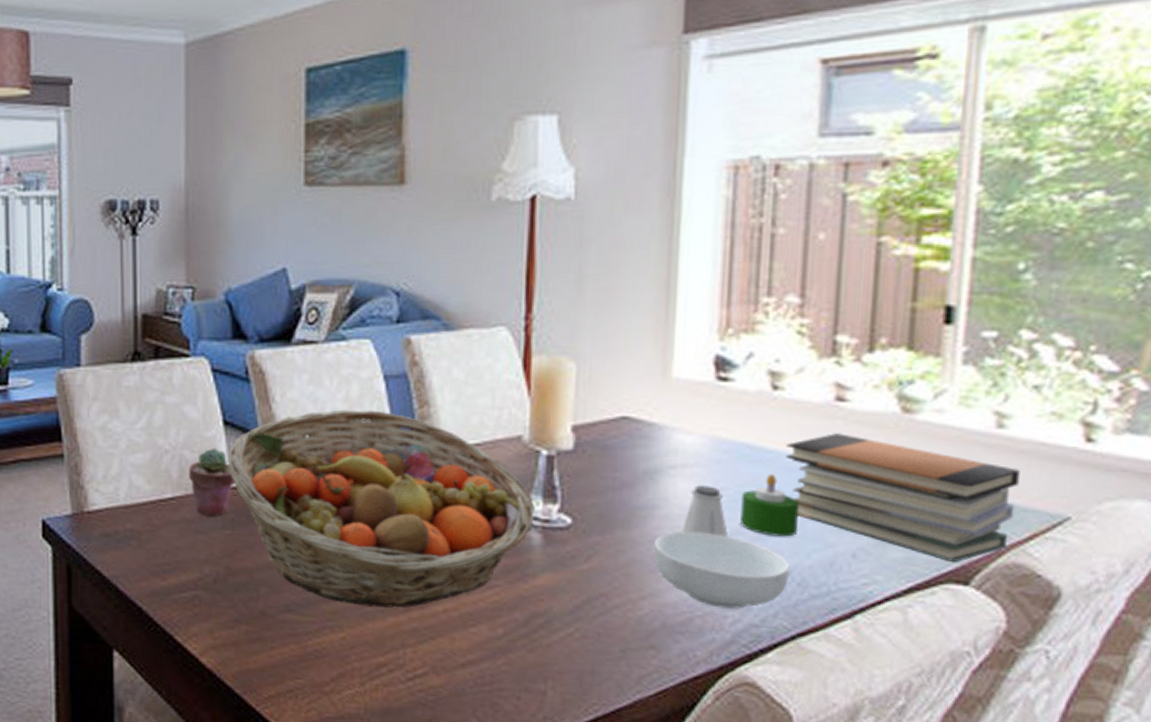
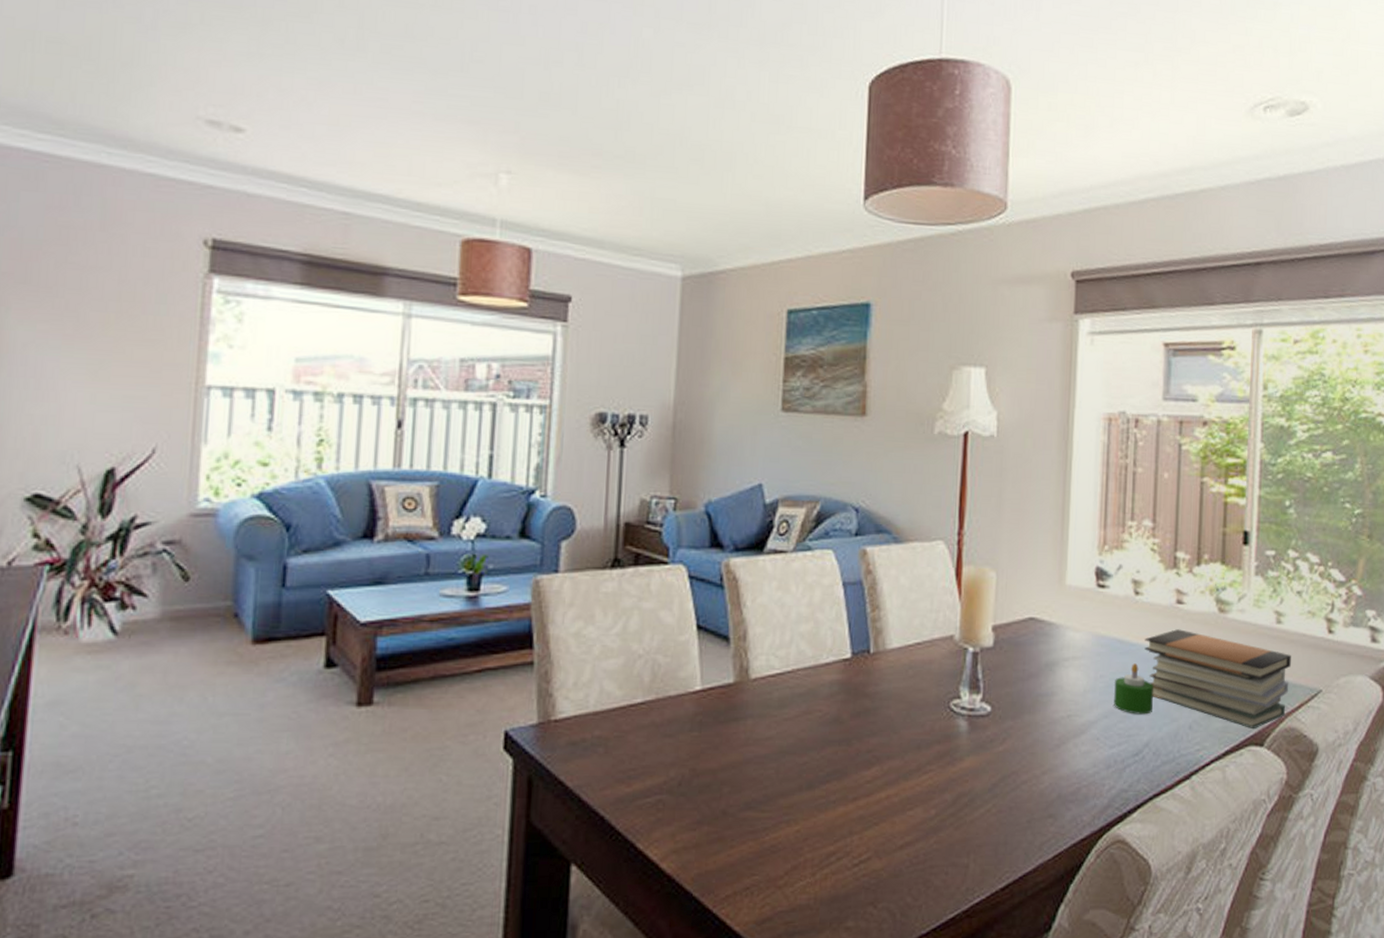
potted succulent: present [188,447,236,516] -> none [660,651,706,719]
fruit basket: present [227,409,535,608] -> none [698,613,963,798]
cereal bowl: present [653,531,790,609] -> none [1051,713,1148,777]
saltshaker: present [680,485,728,537] -> none [1072,674,1105,717]

